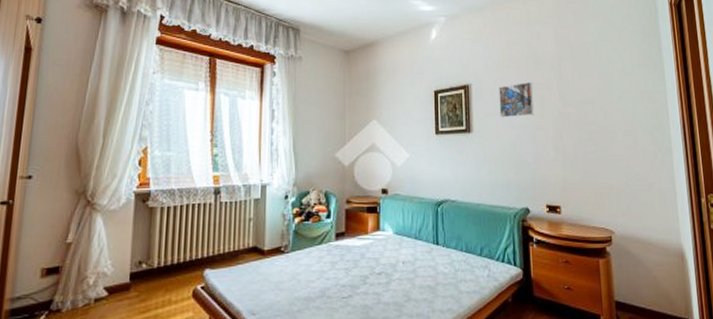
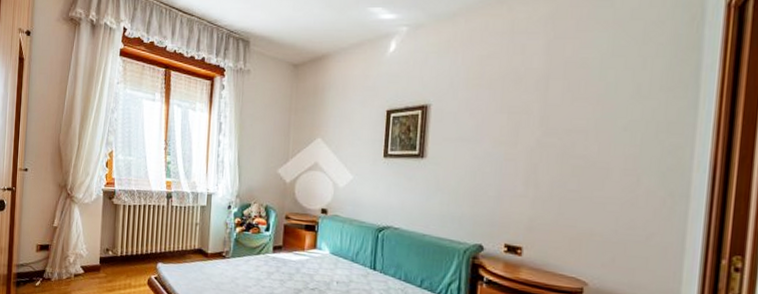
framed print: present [499,81,535,118] -> none [461,104,508,145]

